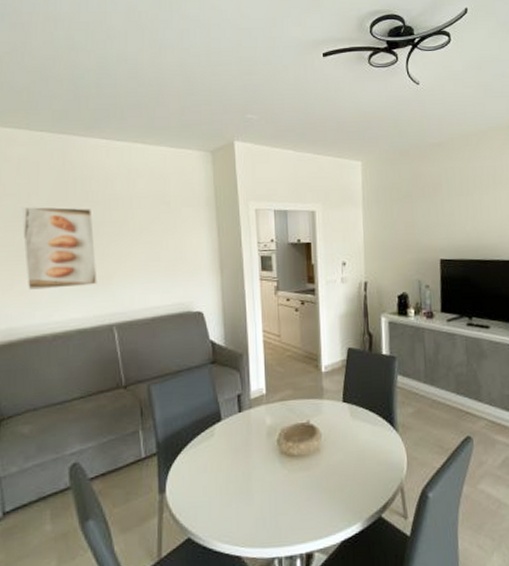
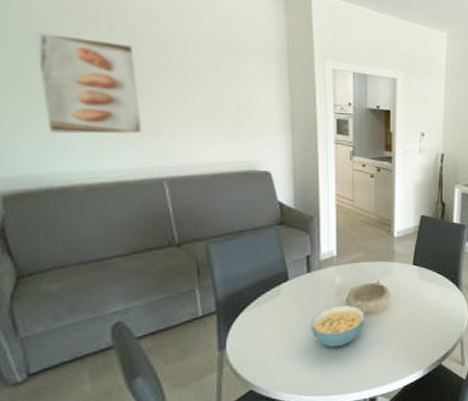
cereal bowl: none [243,447,297,493] -> present [311,305,365,347]

